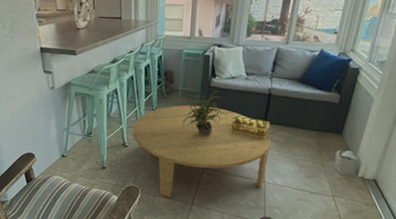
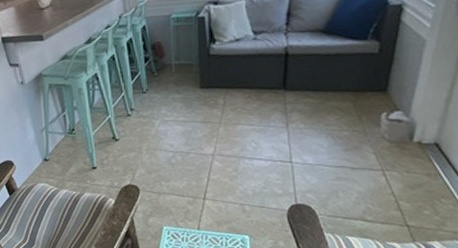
coffee table: present [132,105,271,197] -> none [122,79,295,194]
potted plant: present [182,90,228,136] -> none [181,58,236,116]
decorative tray: present [230,116,272,139] -> none [240,86,293,110]

